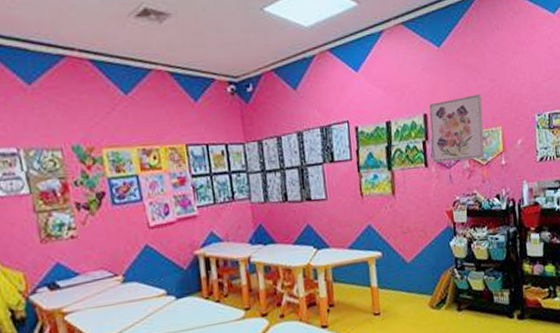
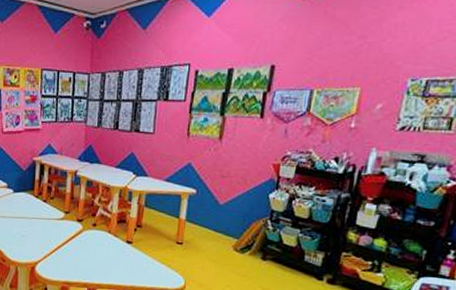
wall art: present [429,93,485,163] -> none [270,50,345,117]

